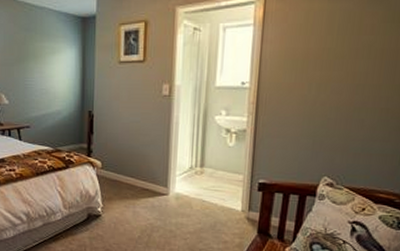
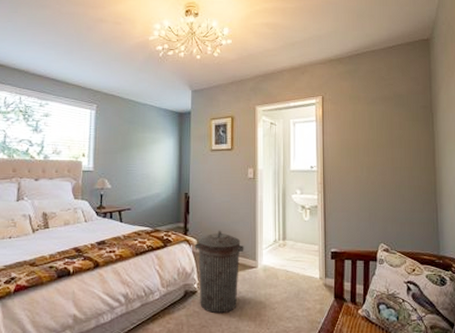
trash can: none [99,153,155,240] -> present [195,230,244,314]

